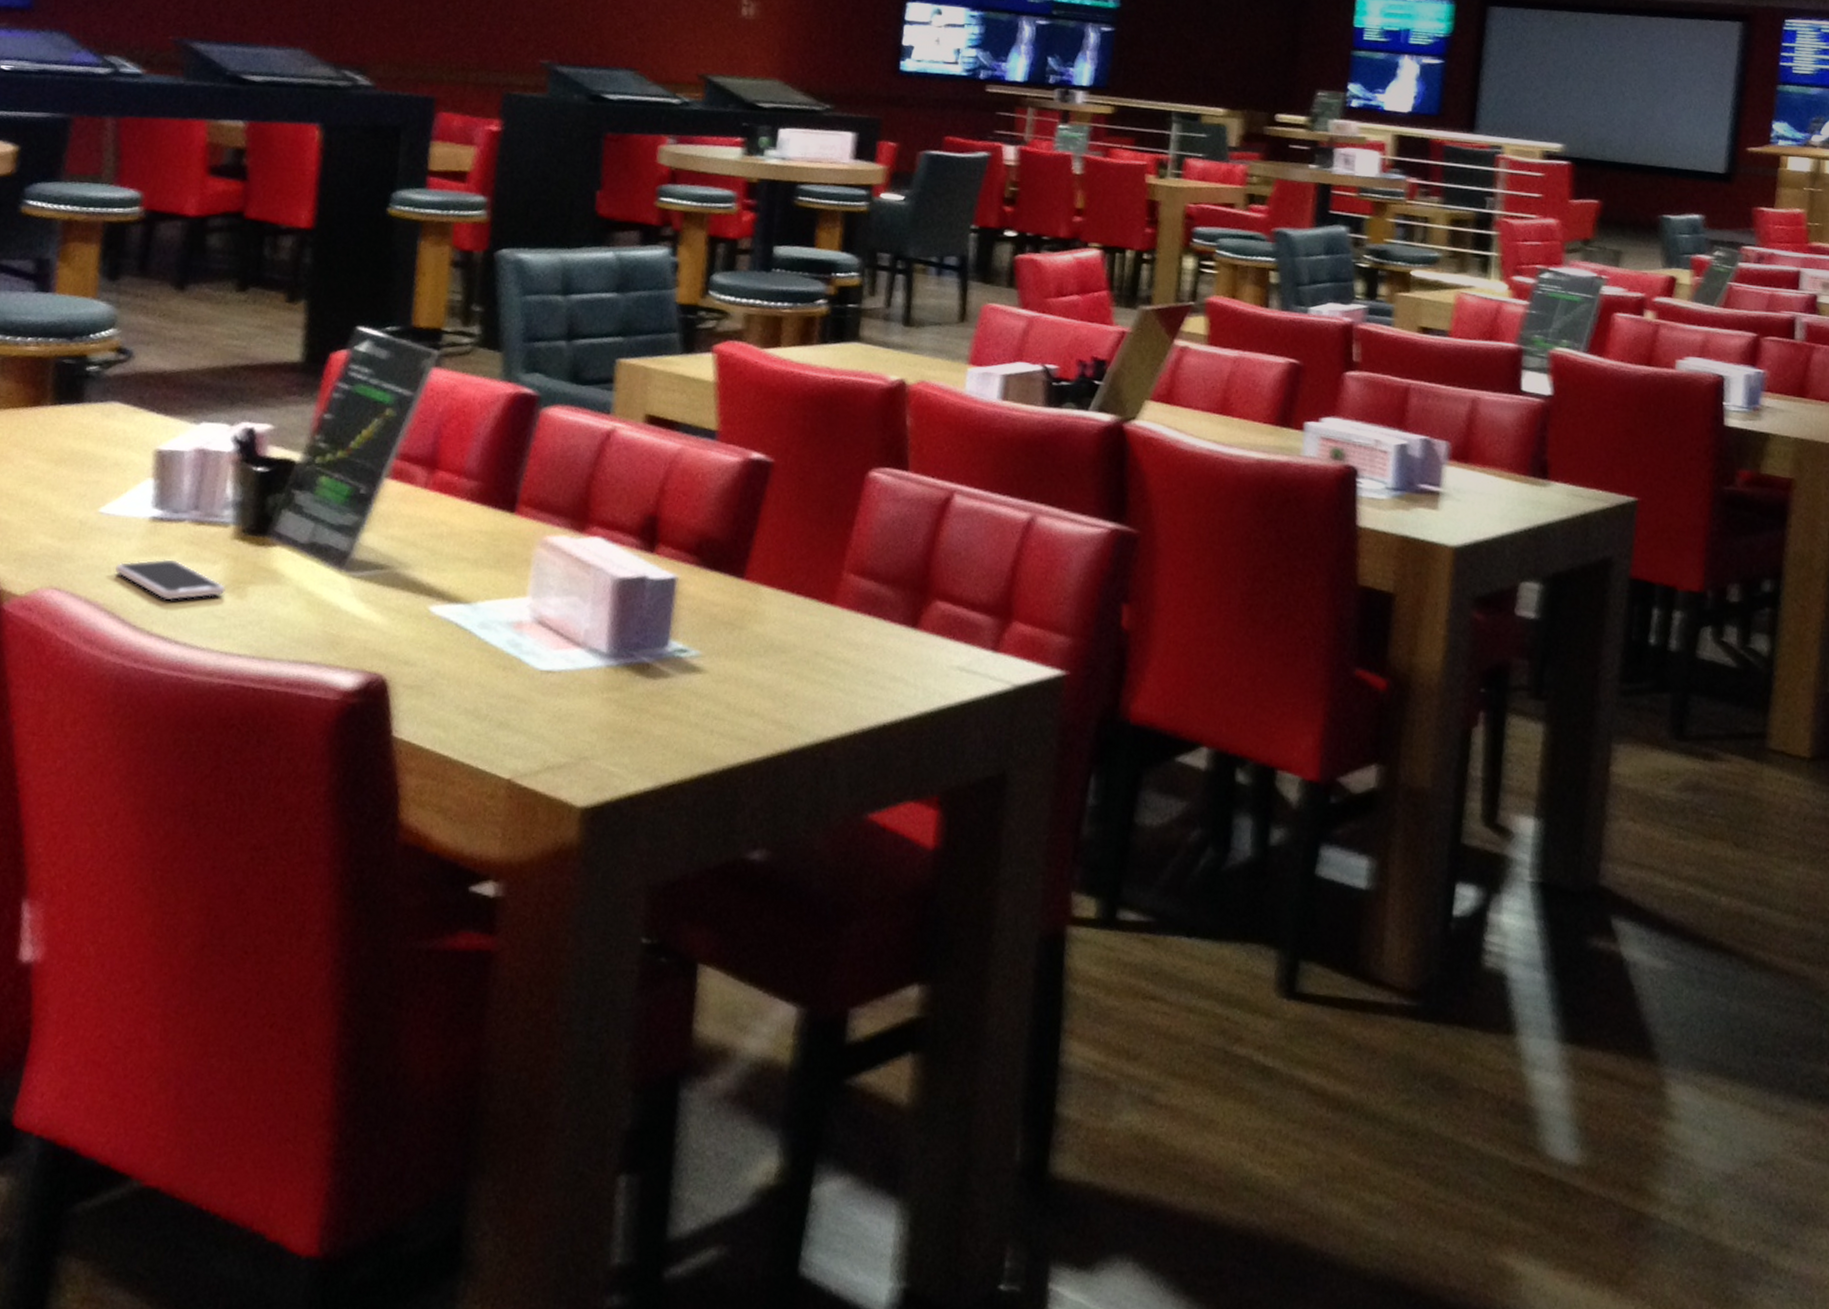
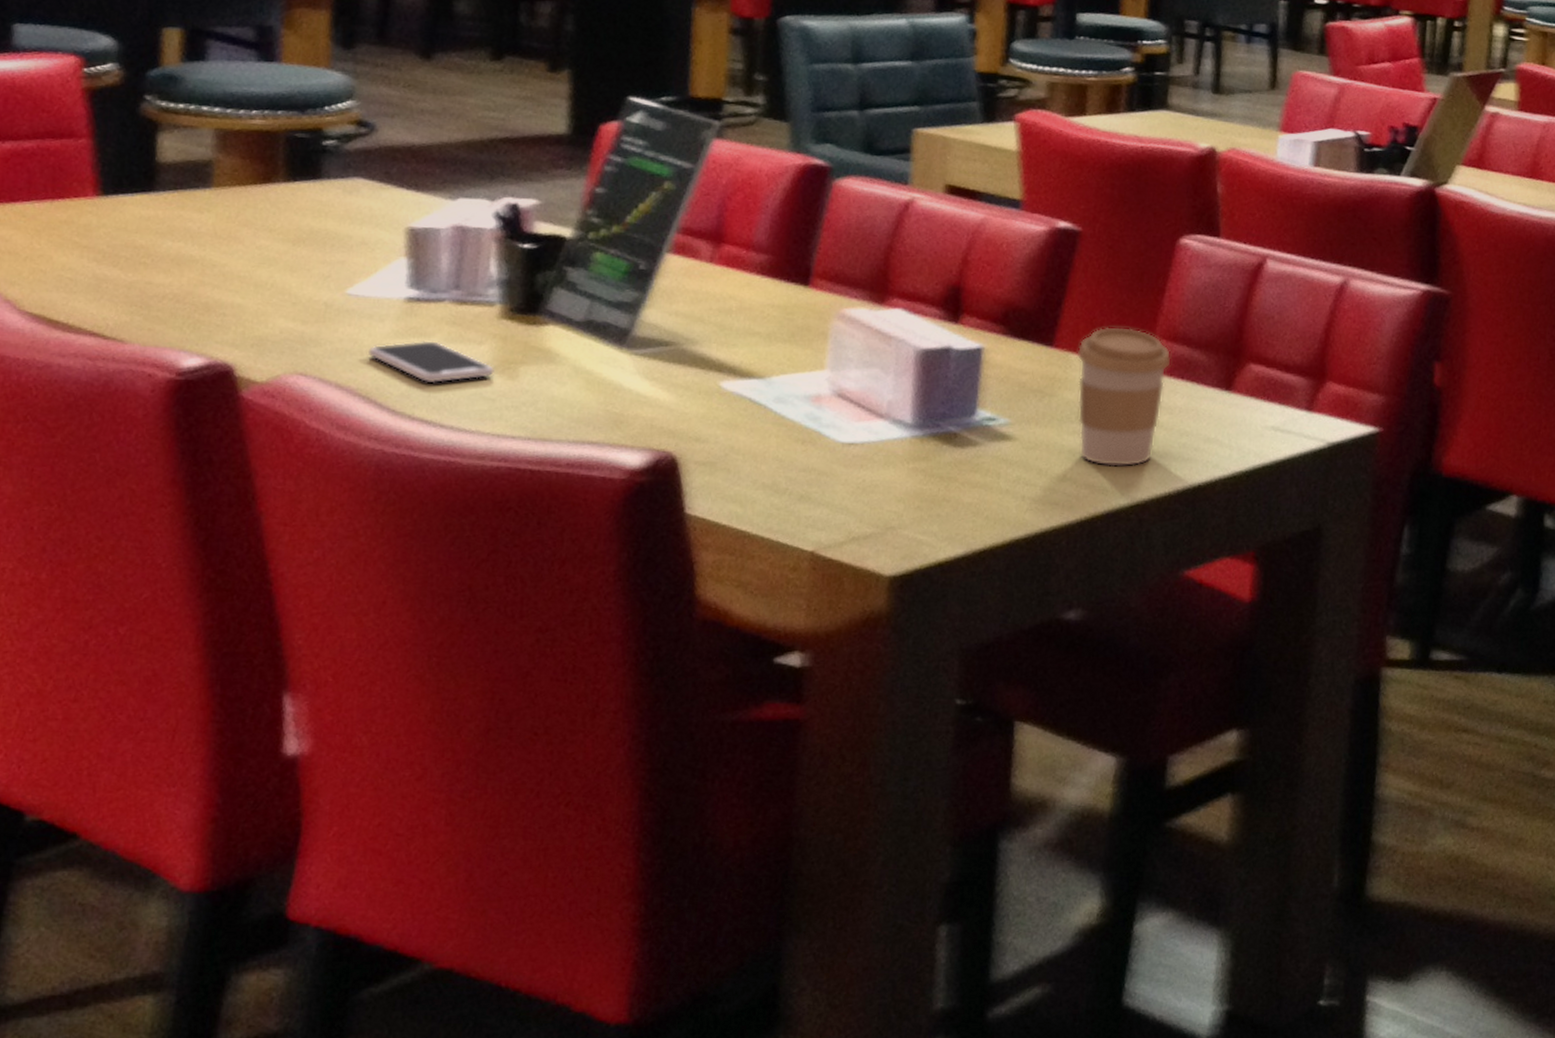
coffee cup: none [766,559,859,704] -> present [1076,326,1172,467]

